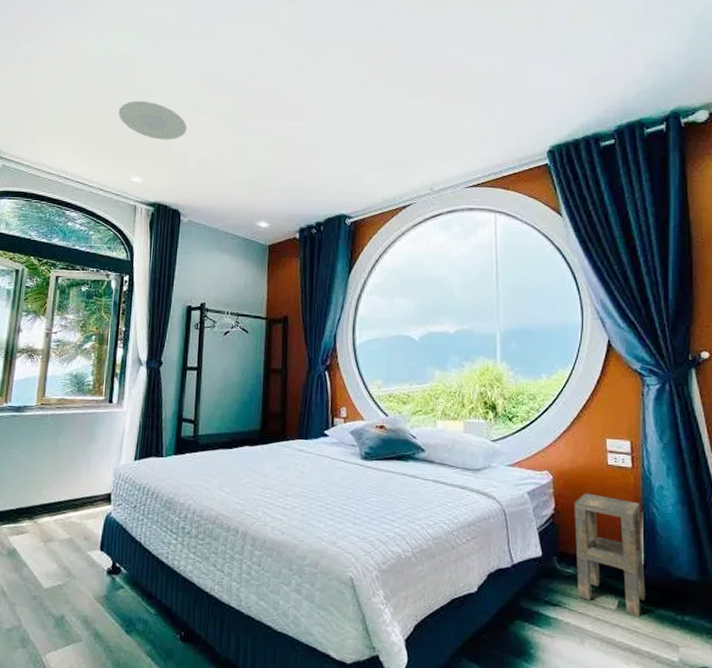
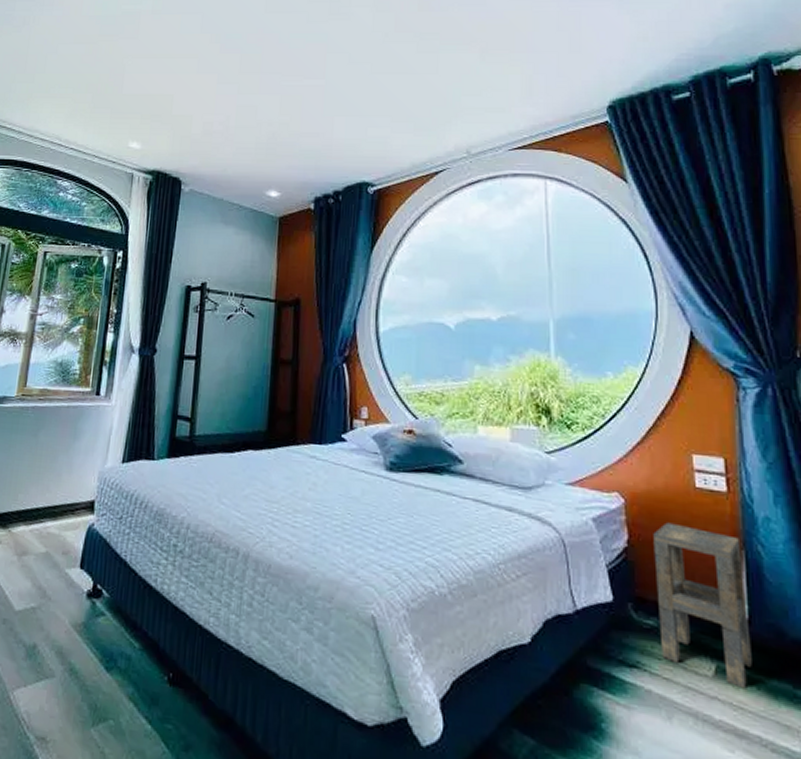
plate: present [118,100,187,140] -> none [117,60,191,102]

